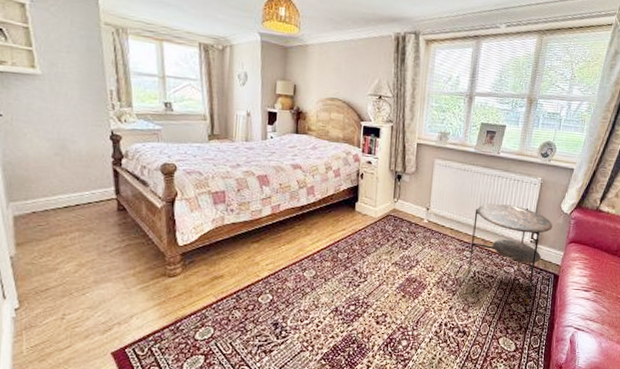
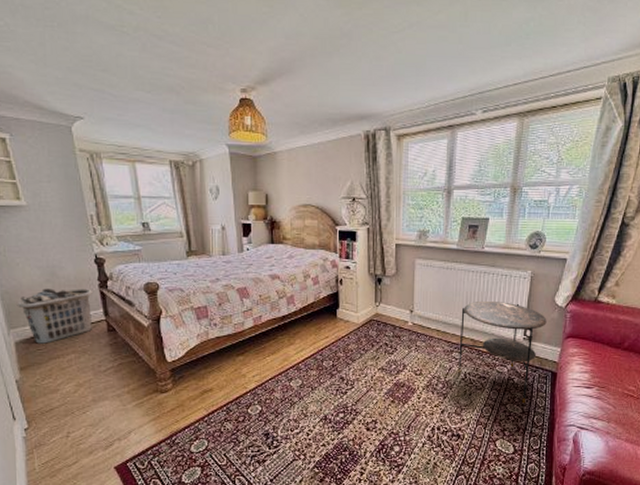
clothes hamper: none [19,162,105,220] -> present [16,288,92,344]

